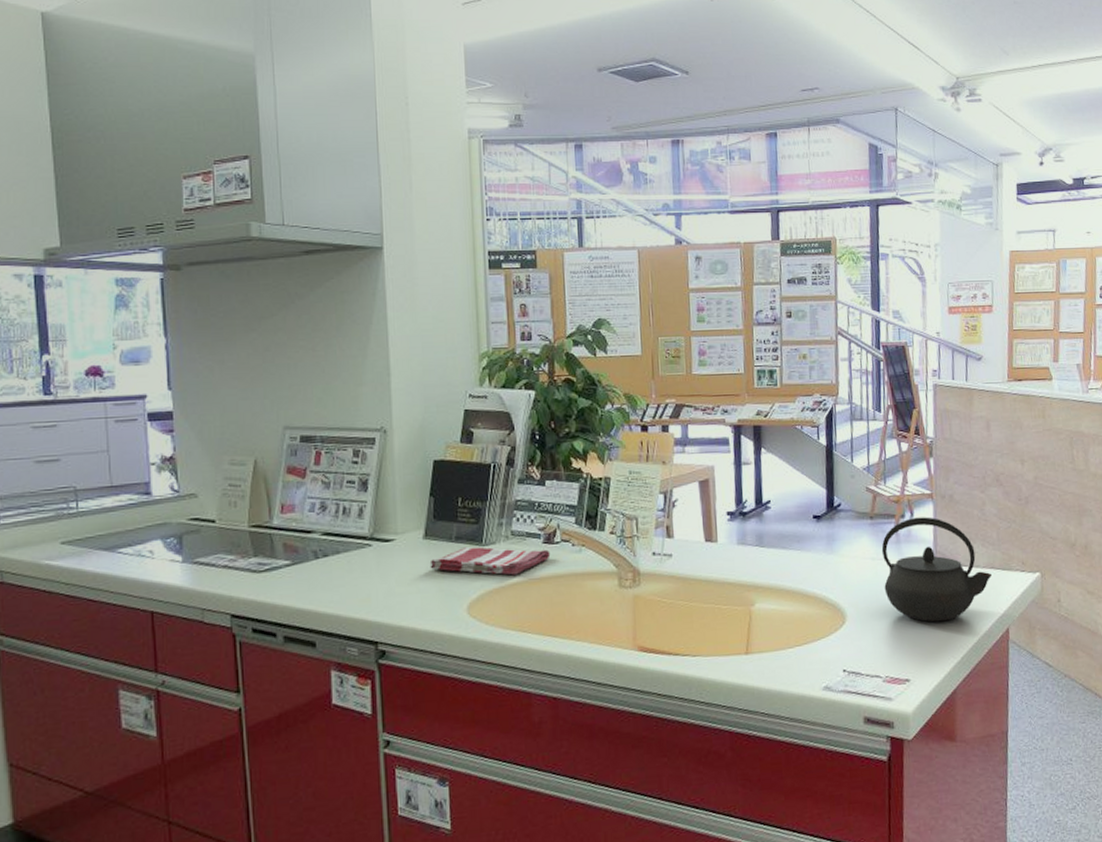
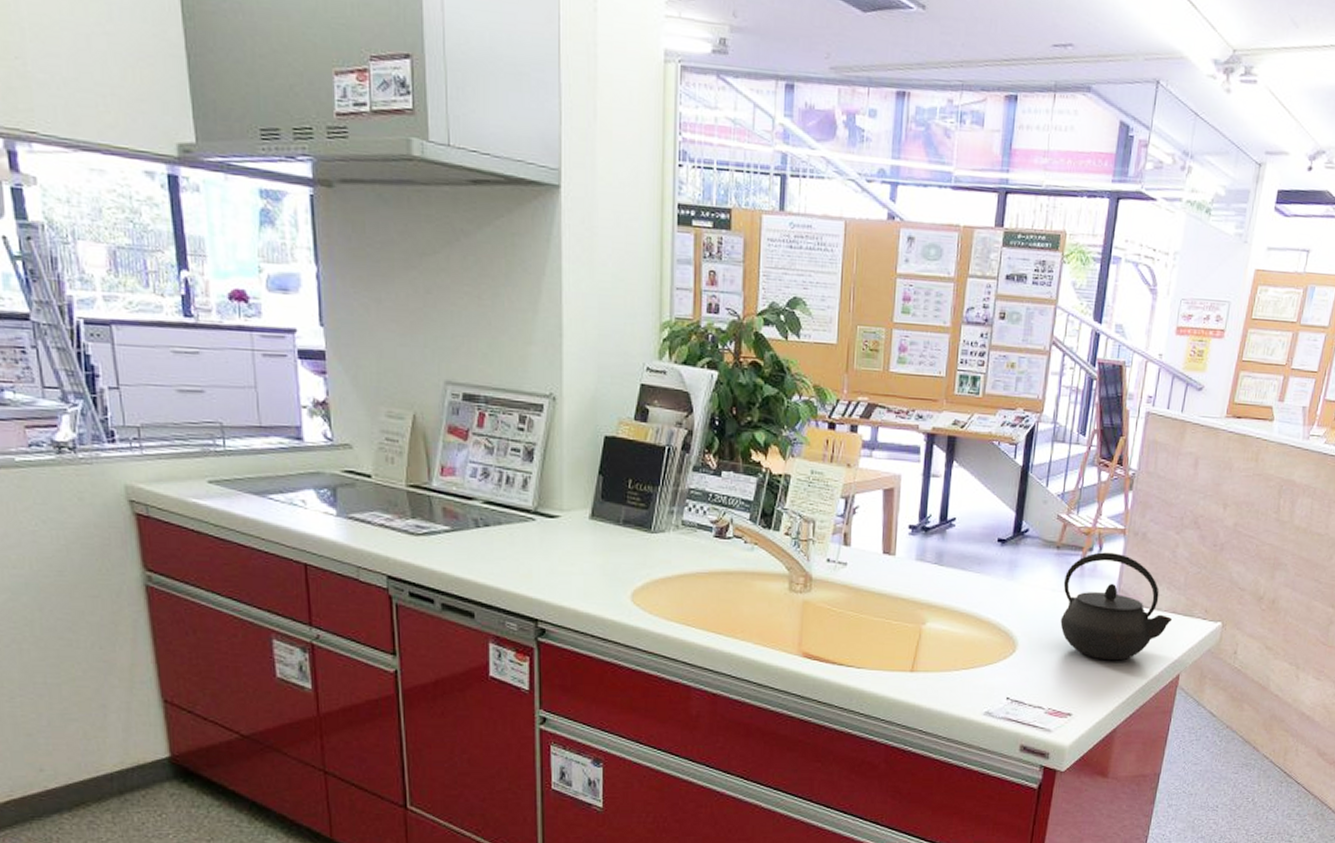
dish towel: present [429,546,551,575] -> none [595,532,721,567]

